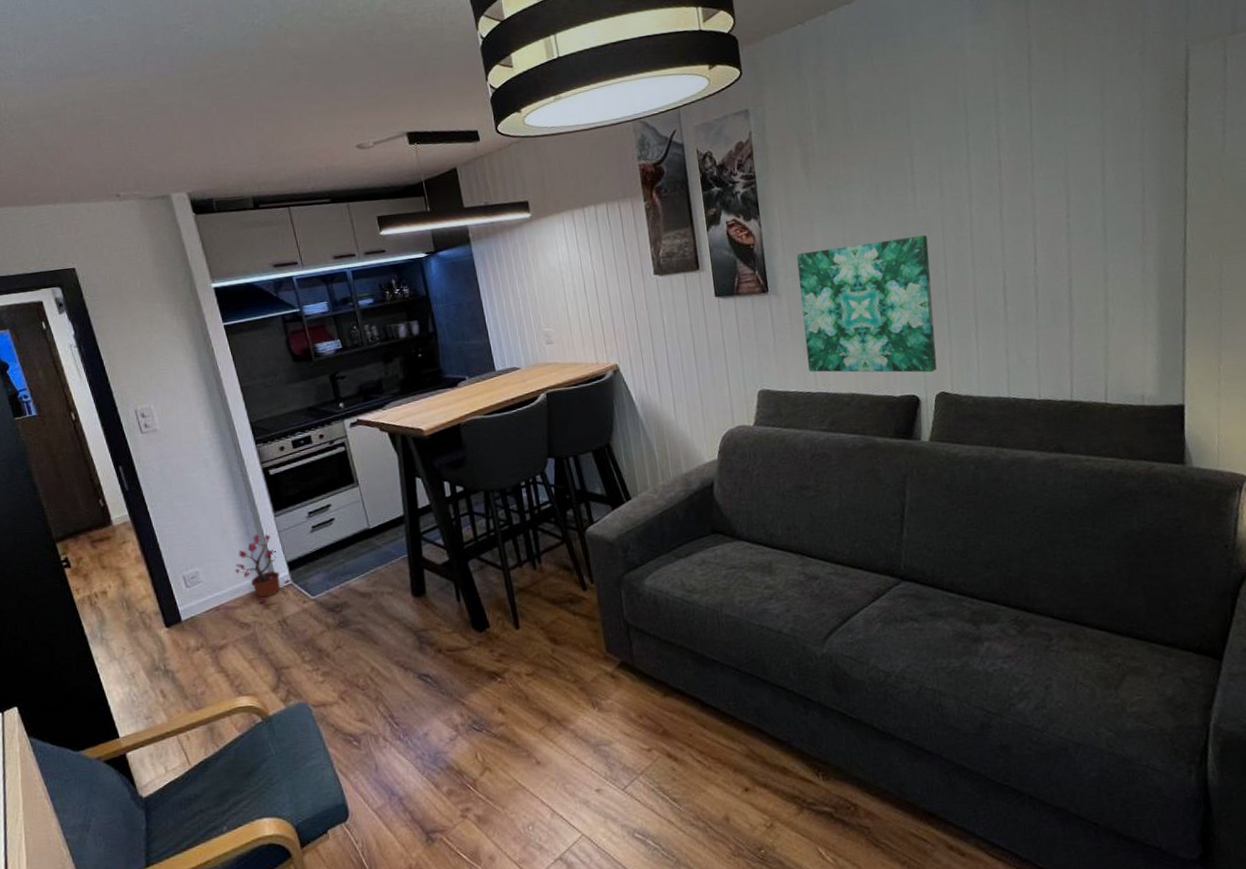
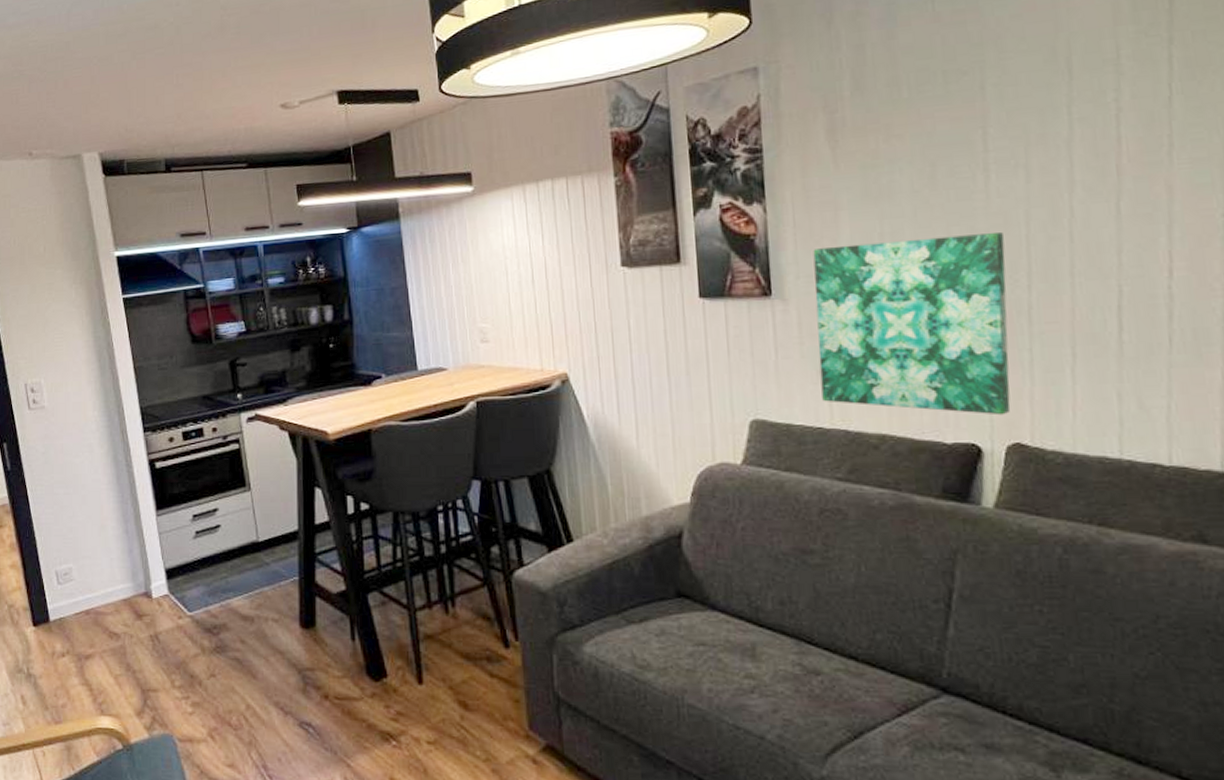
potted plant: present [235,534,291,604] -> none [109,534,167,613]

